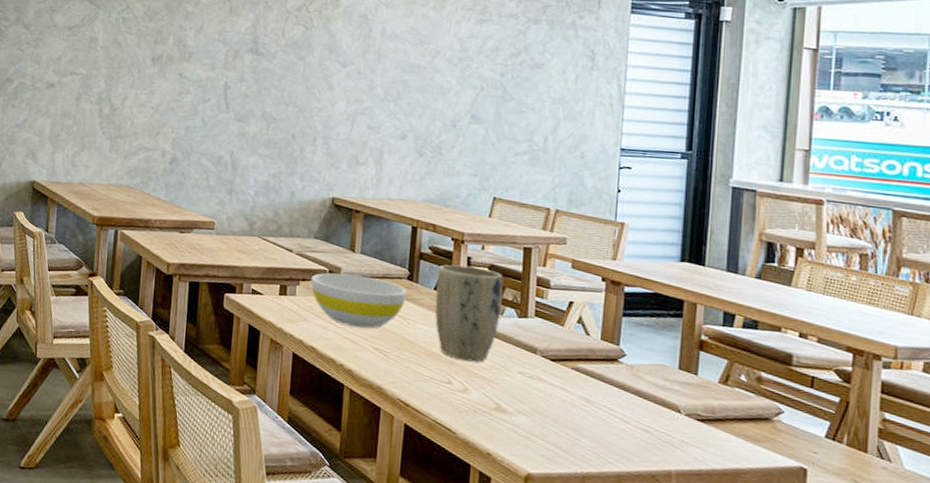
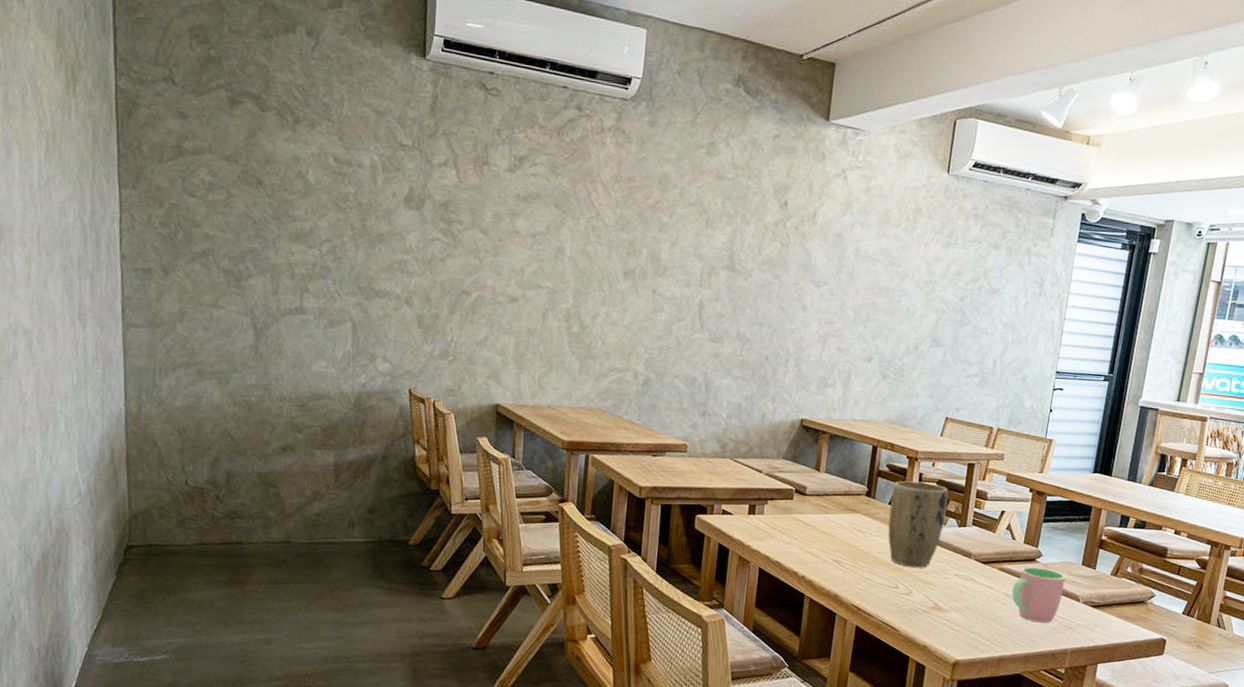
bowl: present [311,273,407,329] -> none [778,491,865,543]
cup: none [591,367,659,437] -> present [1011,566,1066,623]

